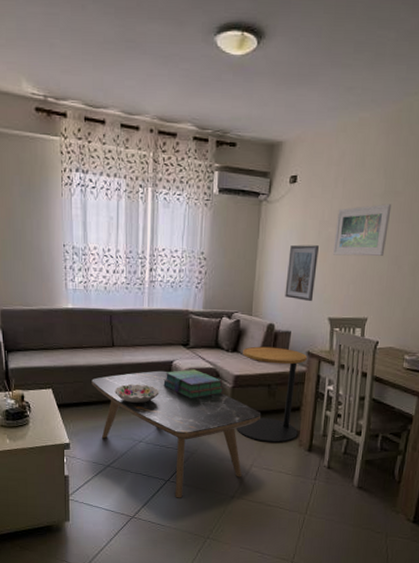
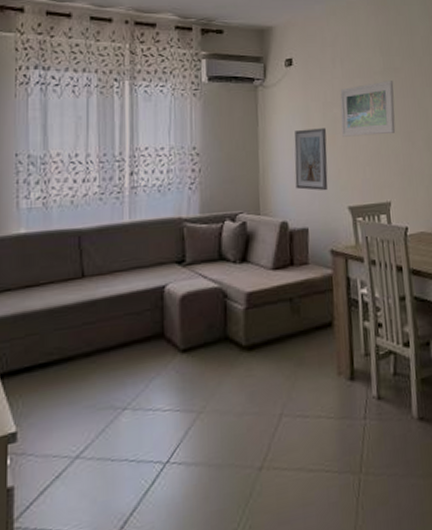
coffee table: present [91,370,262,498] -> none [52,300,286,489]
decorative bowl: present [115,383,159,403] -> none [85,323,149,353]
stack of books: present [163,369,224,399] -> none [154,292,235,334]
side table: present [237,346,307,443] -> none [254,249,334,378]

